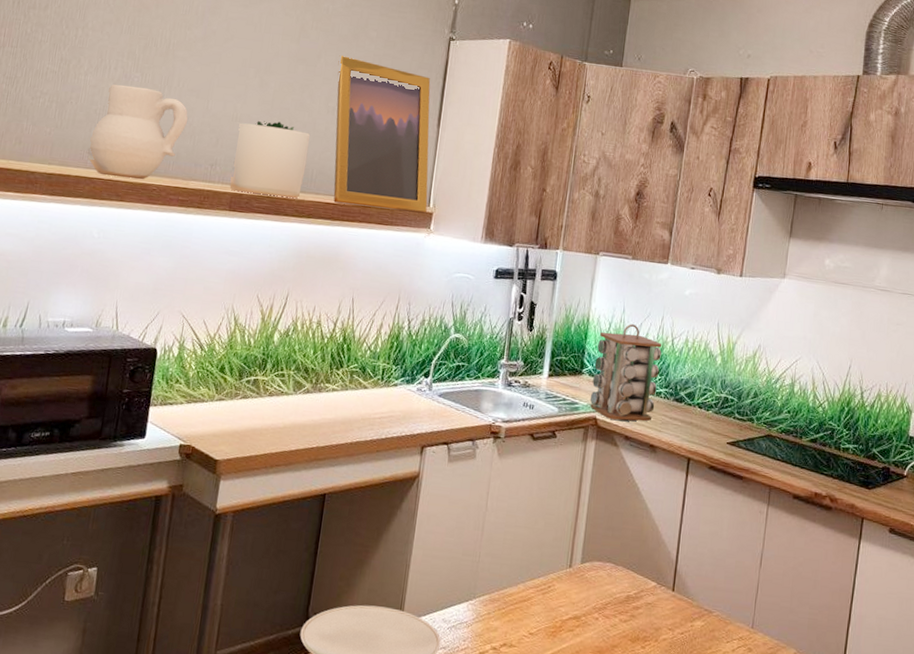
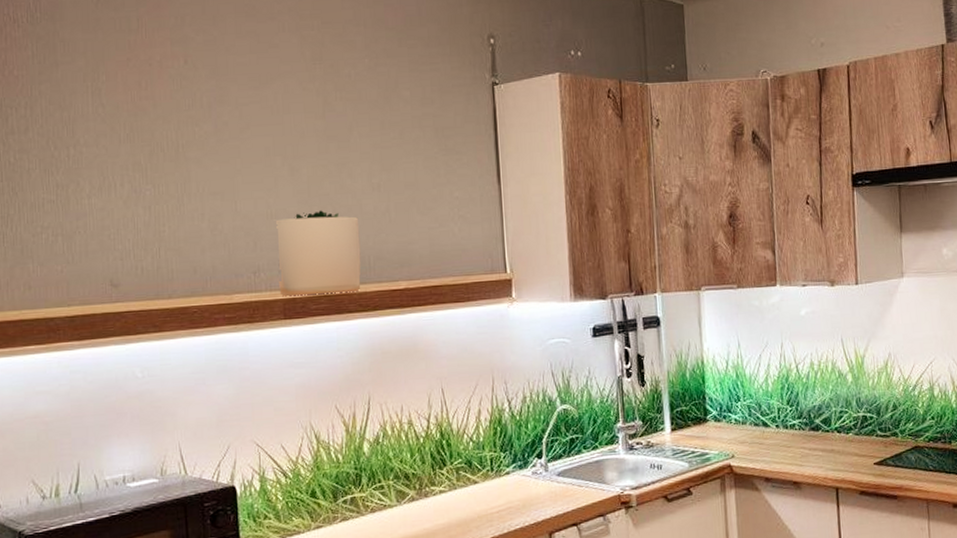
ceramic jug: present [88,84,189,180] -> none [110,200,217,307]
picture frame: present [333,55,431,214] -> none [373,124,505,288]
spice rack: present [590,324,662,422] -> none [718,357,791,463]

